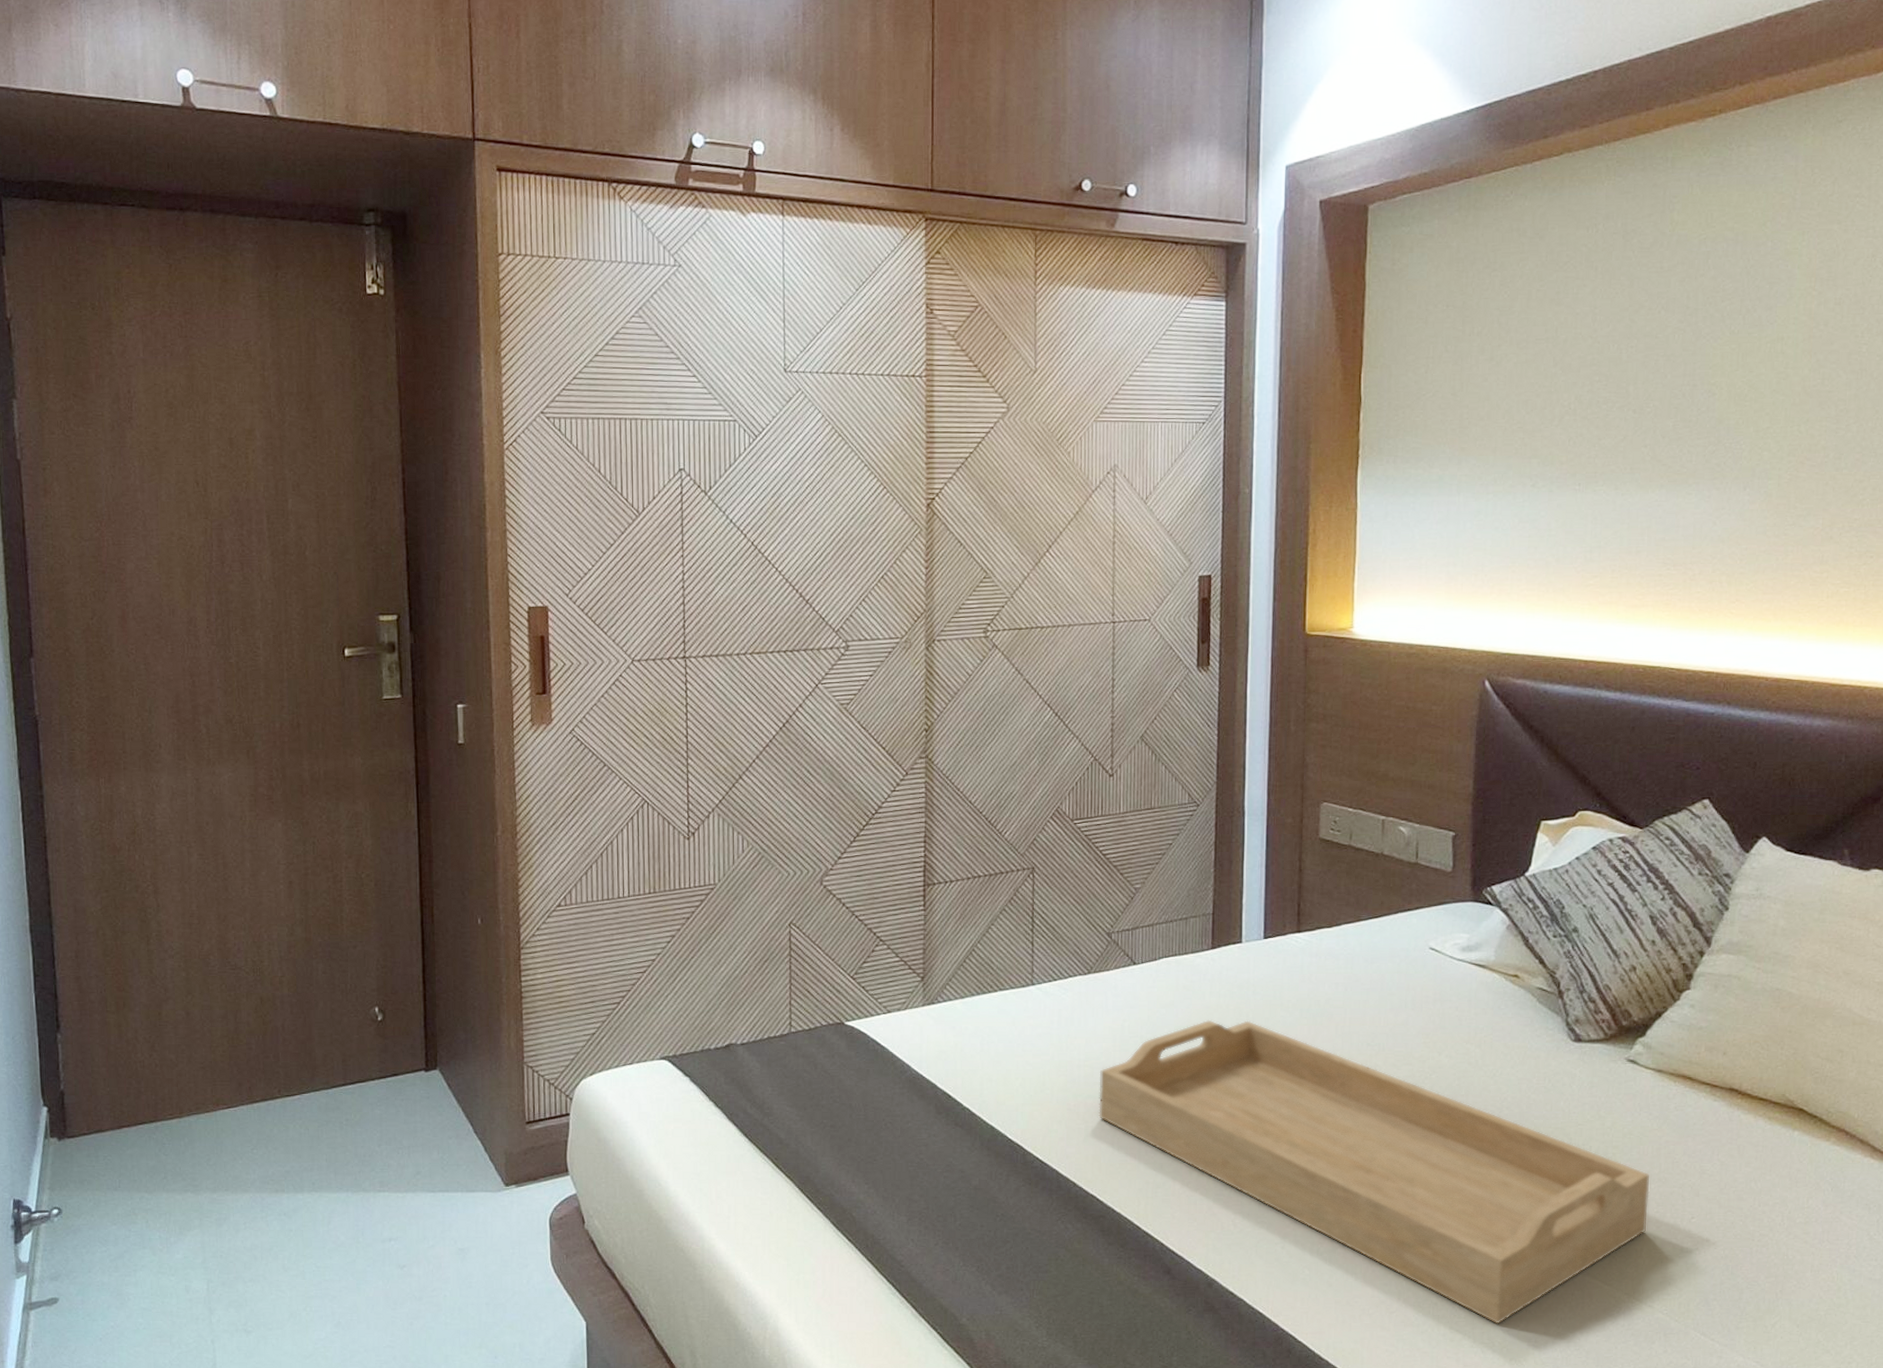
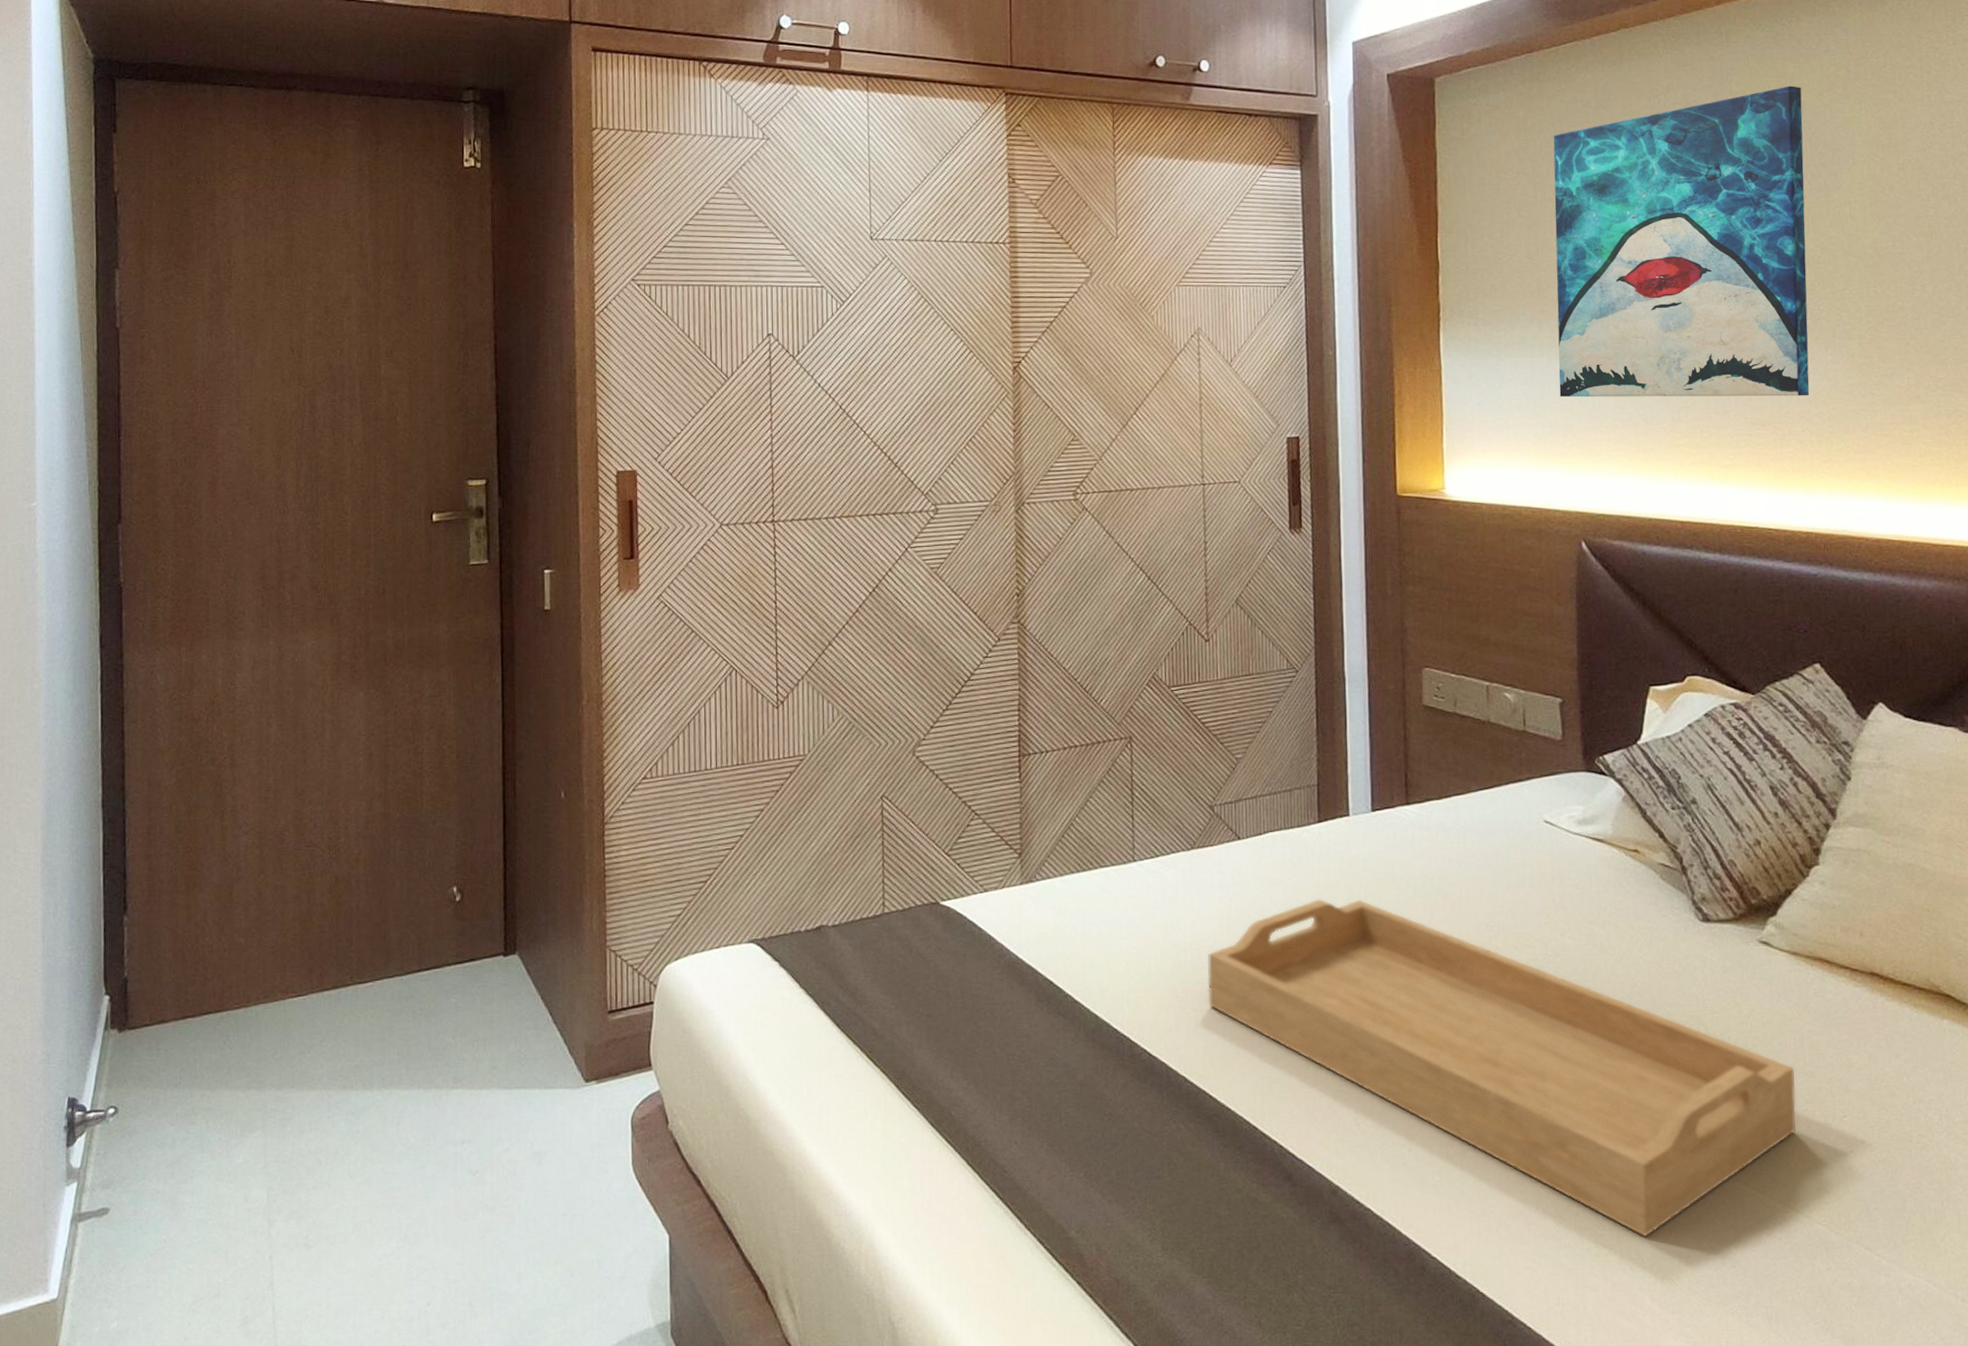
wall art: none [1474,215,1744,537] -> present [1553,86,1810,398]

